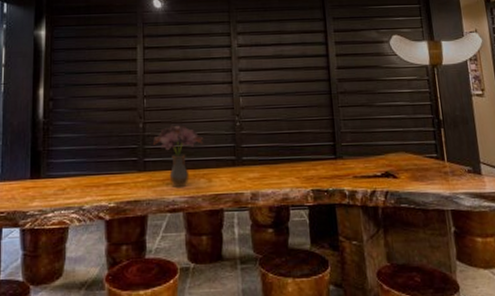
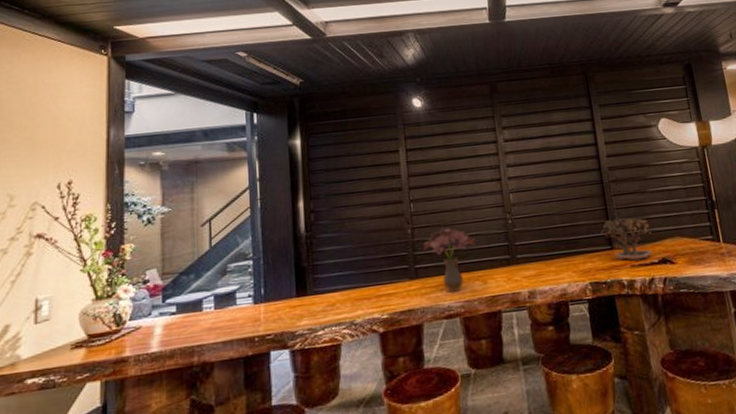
bonsai tree: none [326,129,377,172] -> present [600,218,653,261]

